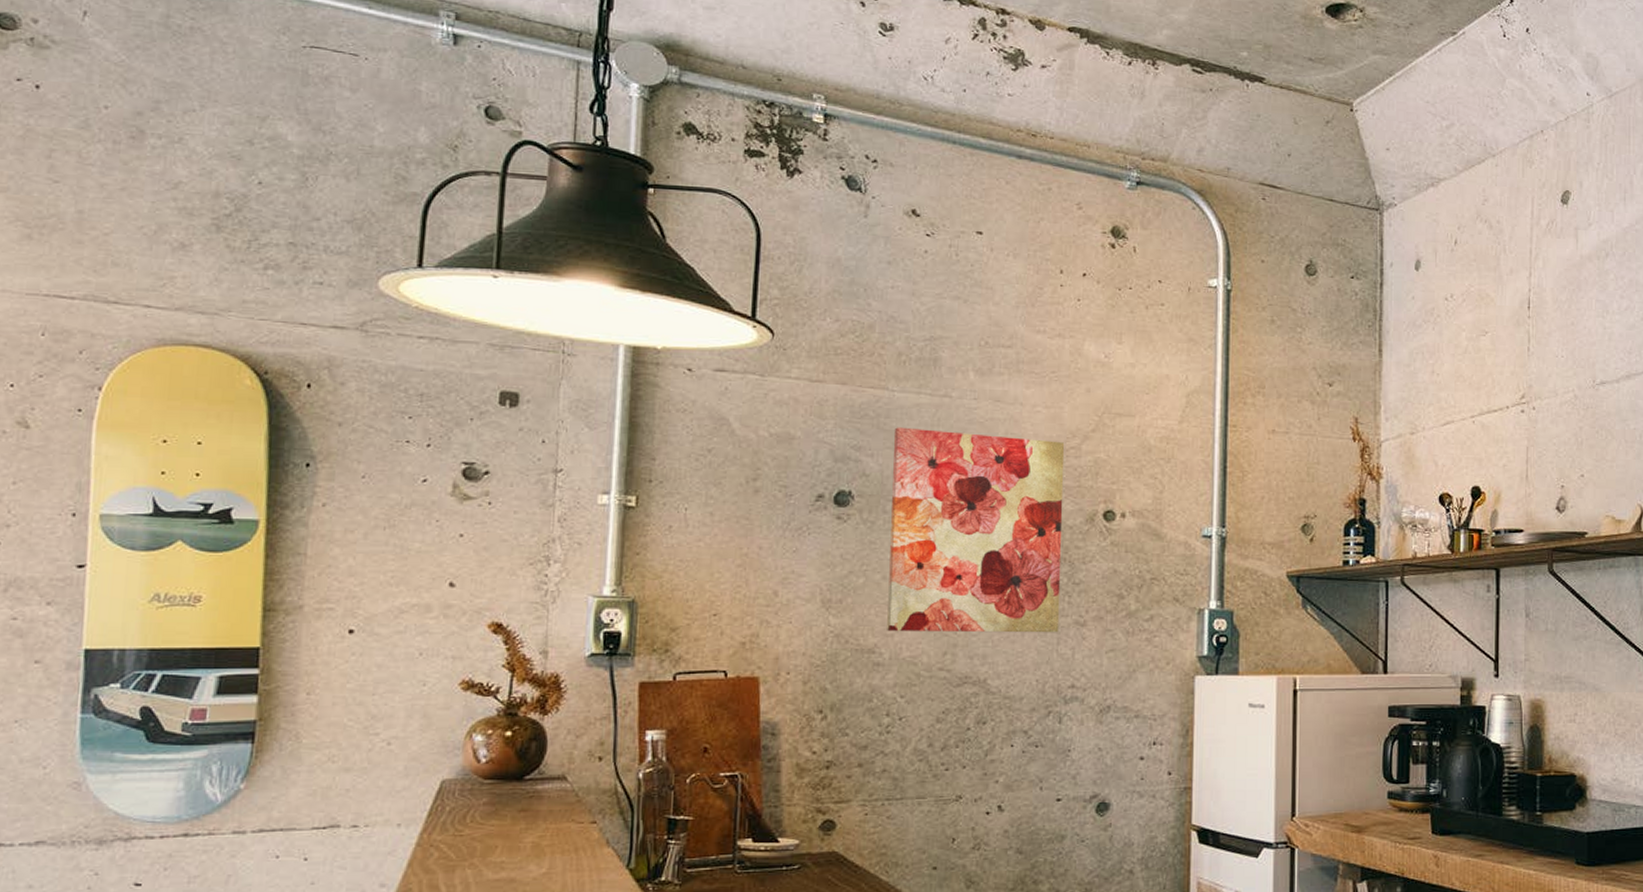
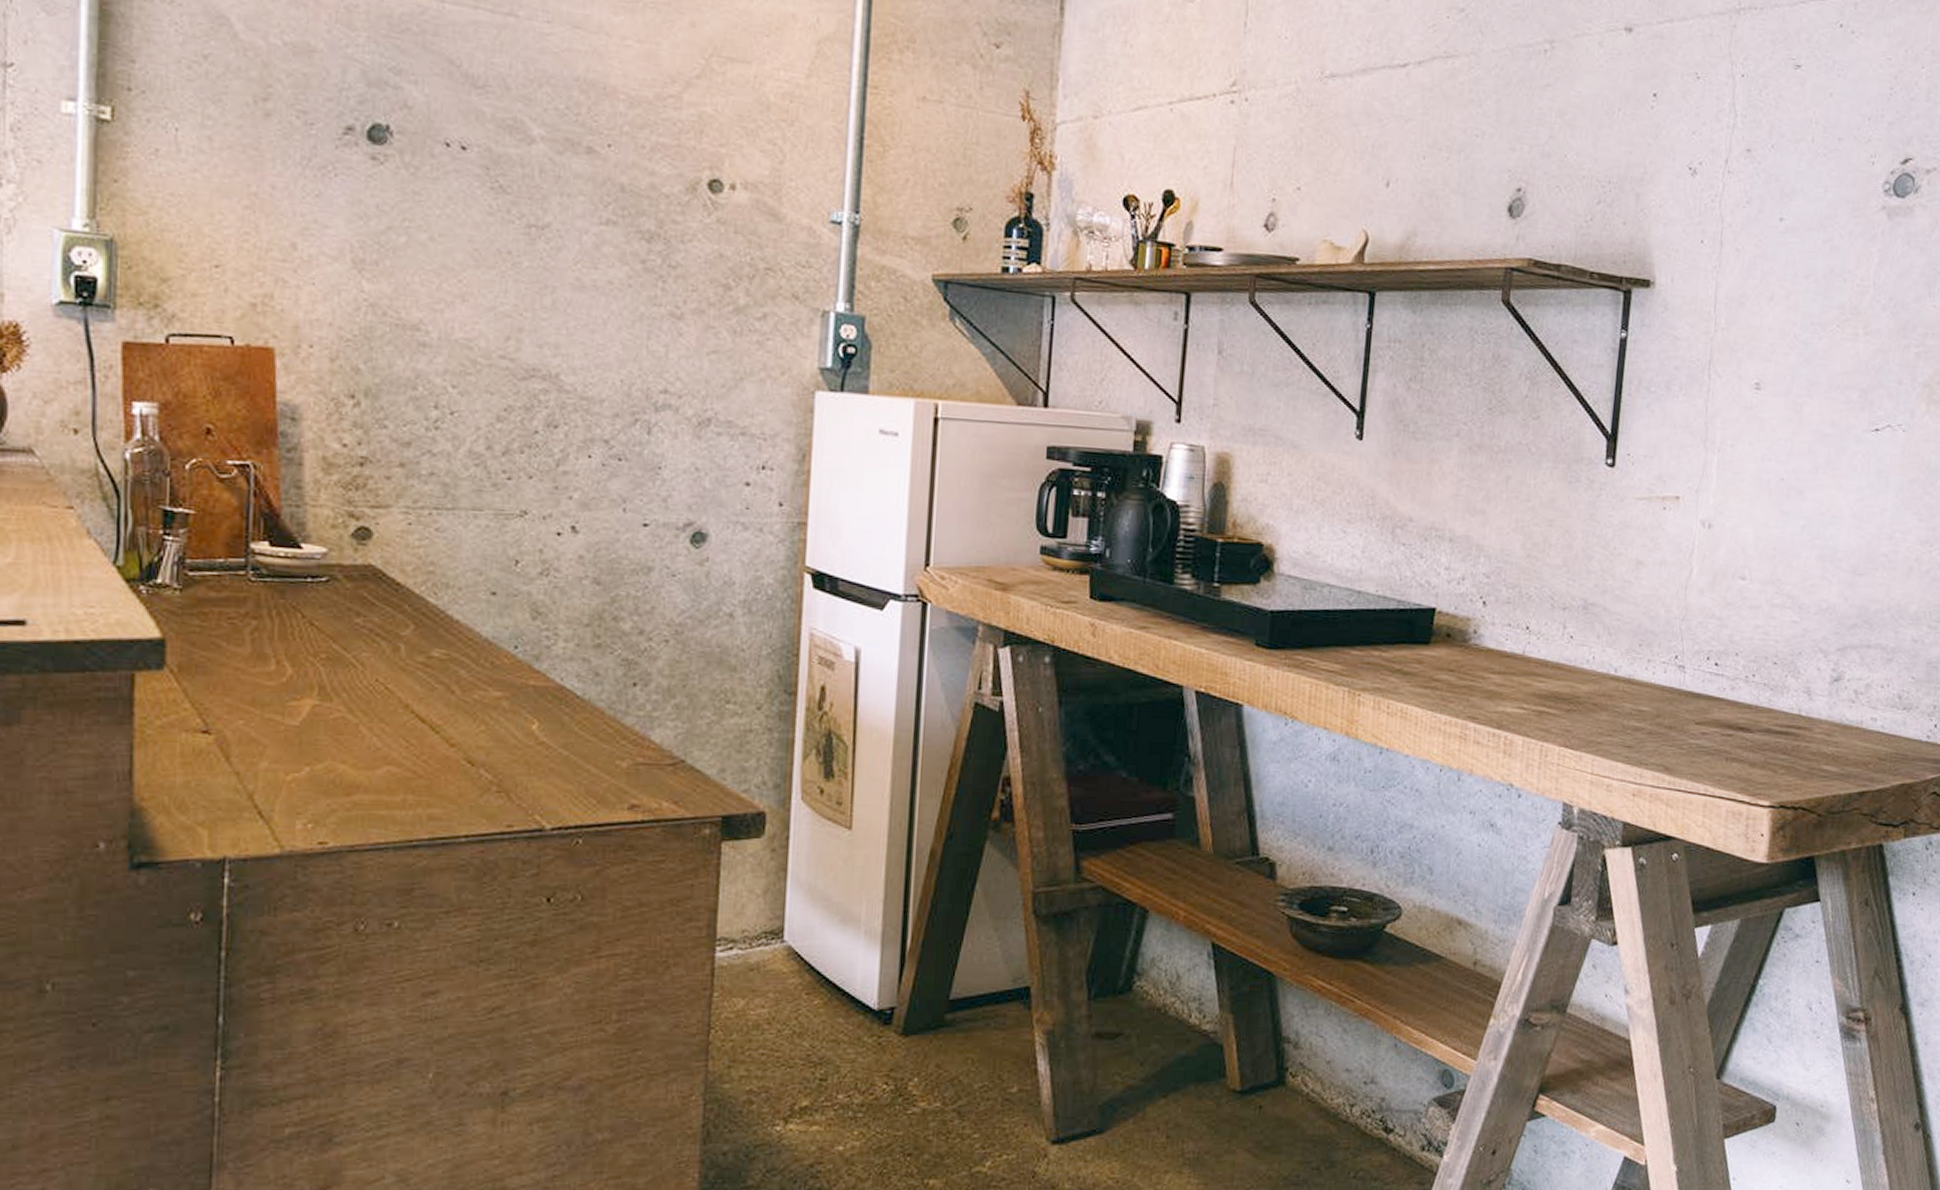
wall art: present [887,427,1065,633] -> none [435,49,662,325]

